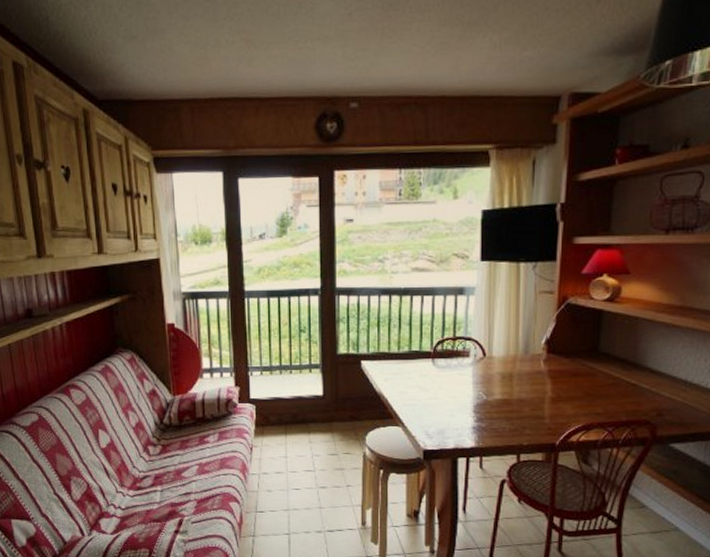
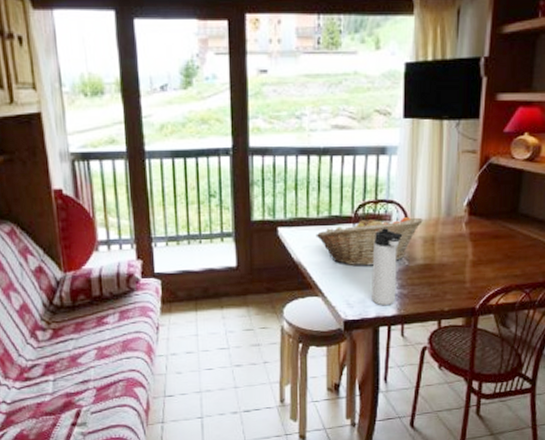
fruit basket: none [396,352,501,399] -> present [316,216,423,266]
thermos bottle: none [450,363,481,438] -> present [372,228,403,306]

